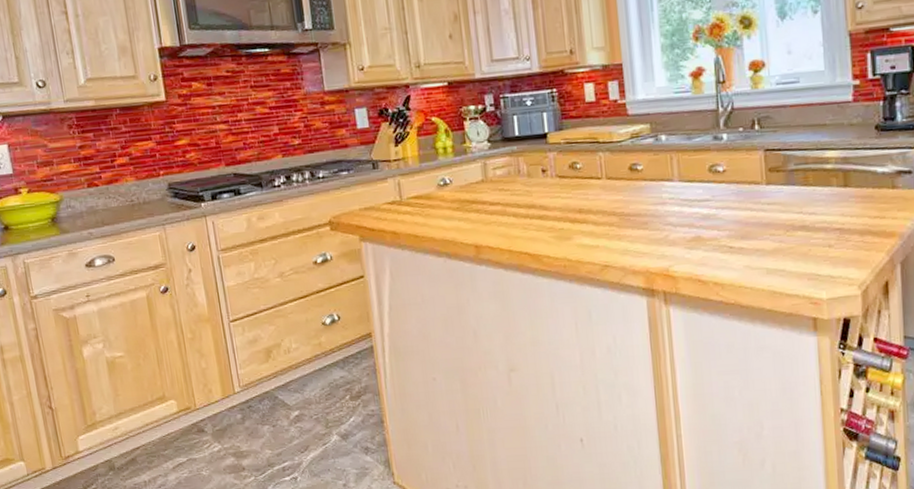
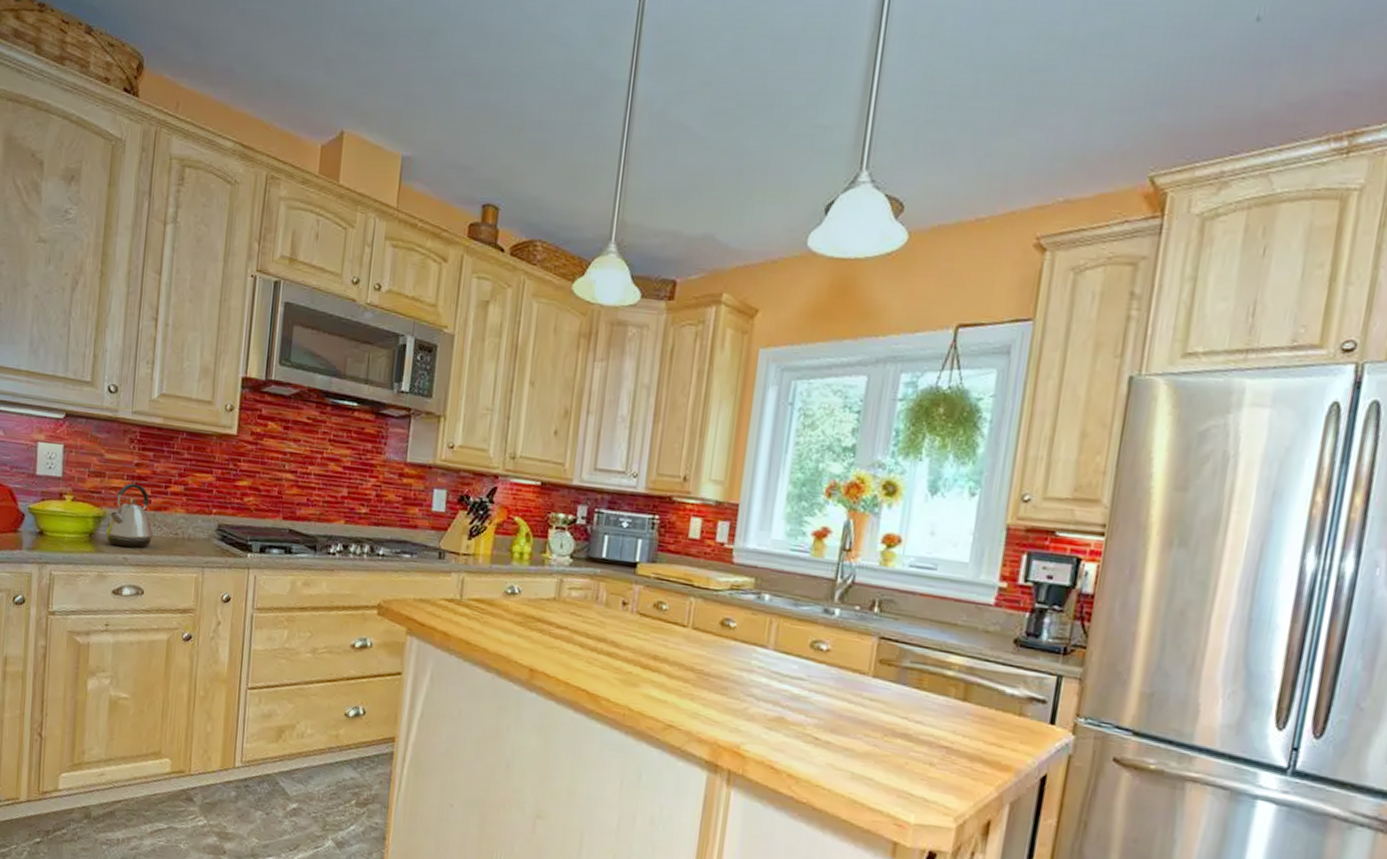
kettle: none [65,164,112,225] -> present [106,482,154,548]

